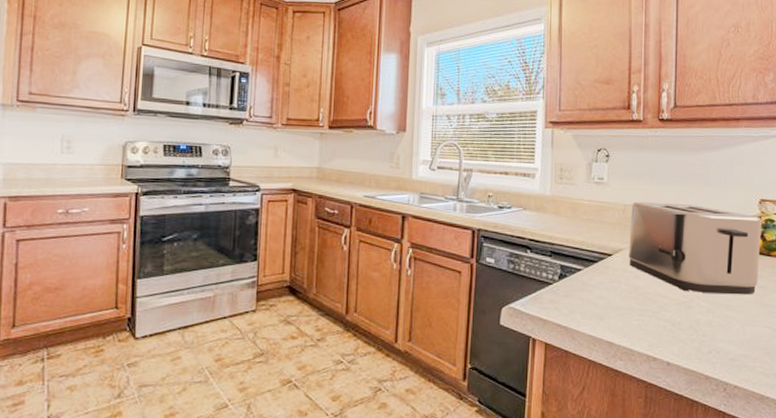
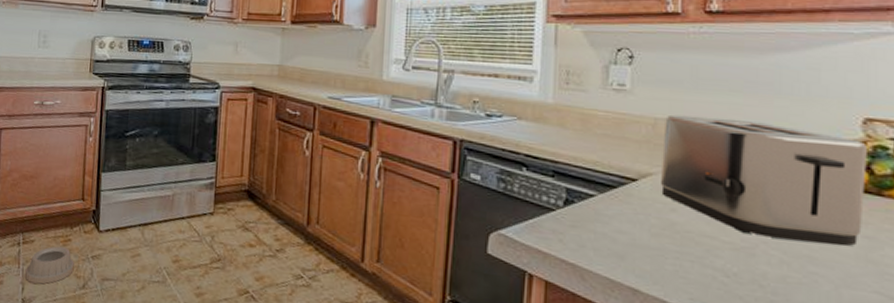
pet bowl: none [50,358,108,399] -> present [24,246,75,285]

